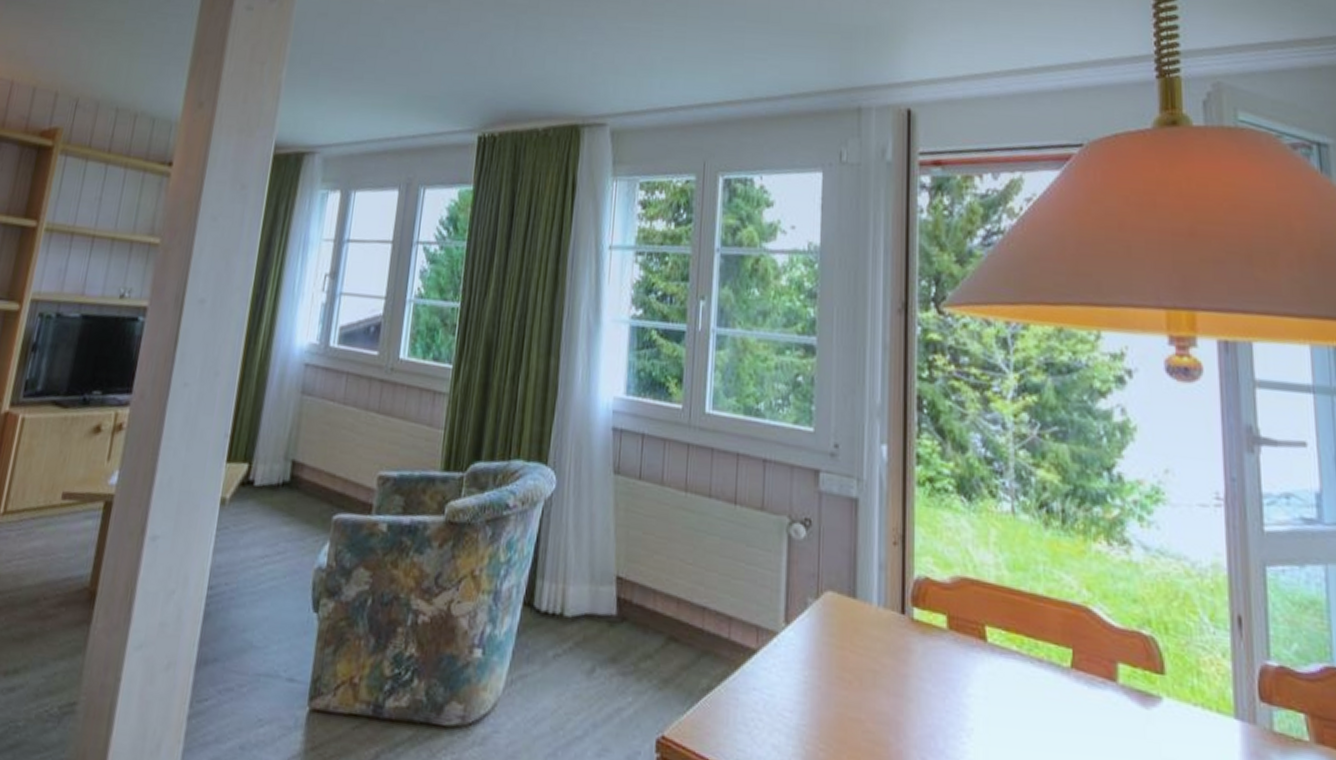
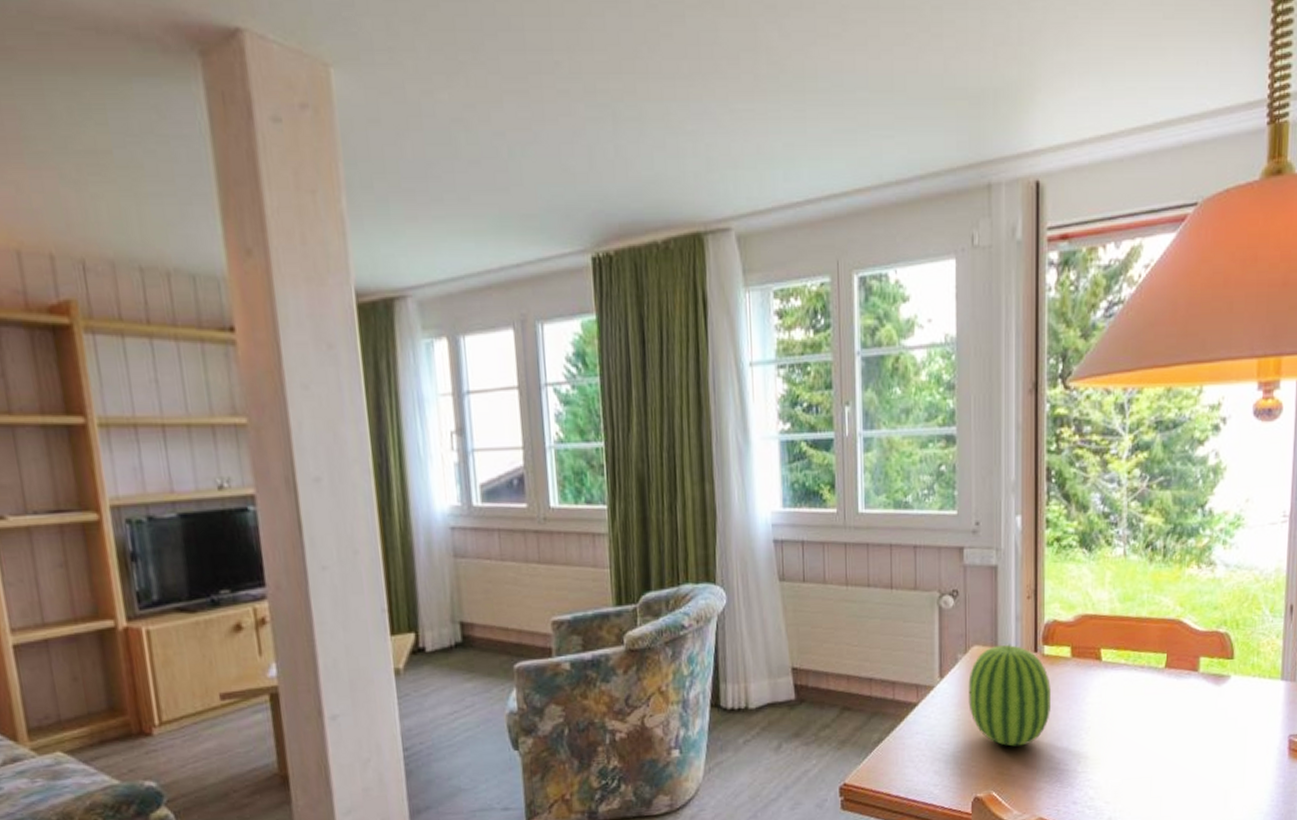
fruit: none [818,596,922,736] -> present [968,644,1051,747]

